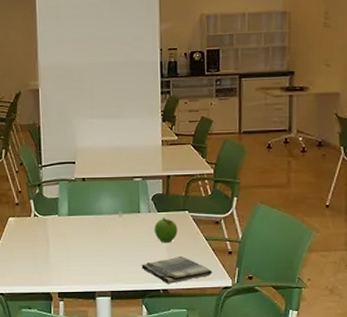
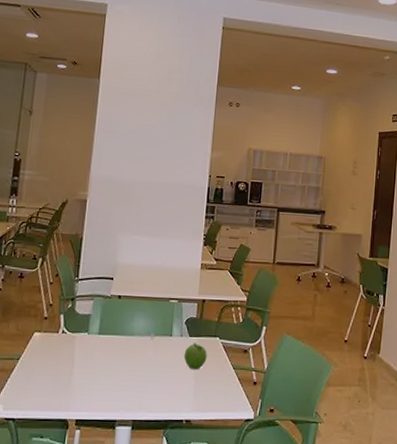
dish towel: present [141,255,212,284] -> none [167,384,236,414]

